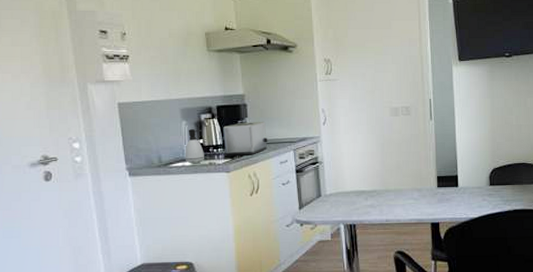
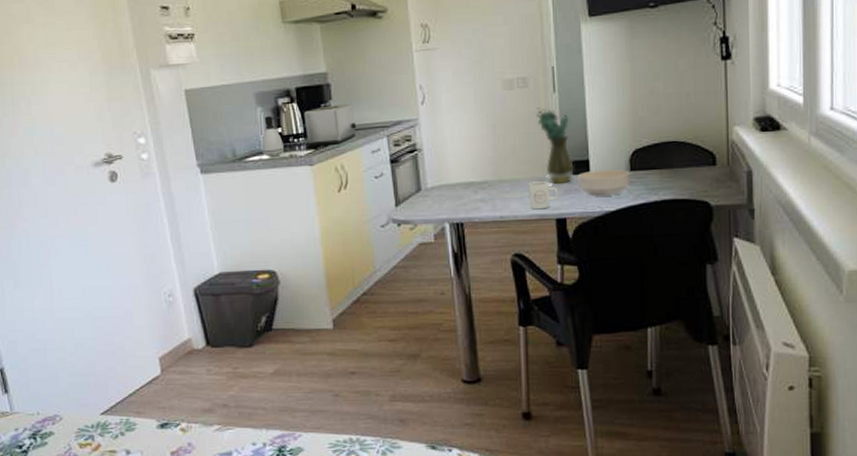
mug: none [409,192,433,215] -> present [528,181,559,210]
vase: none [417,132,446,195] -> present [537,108,574,185]
bowl: none [448,183,490,205] -> present [577,169,631,197]

